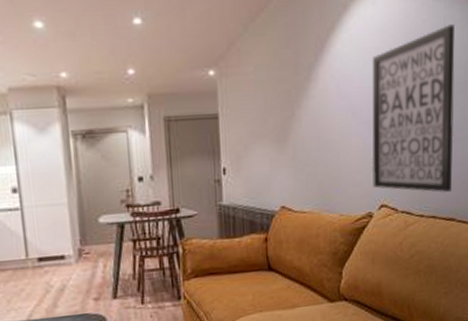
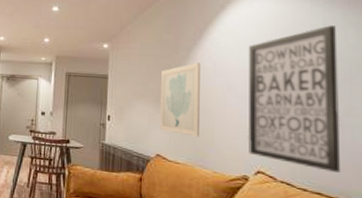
wall art: none [281,85,324,179] -> present [160,63,200,137]

